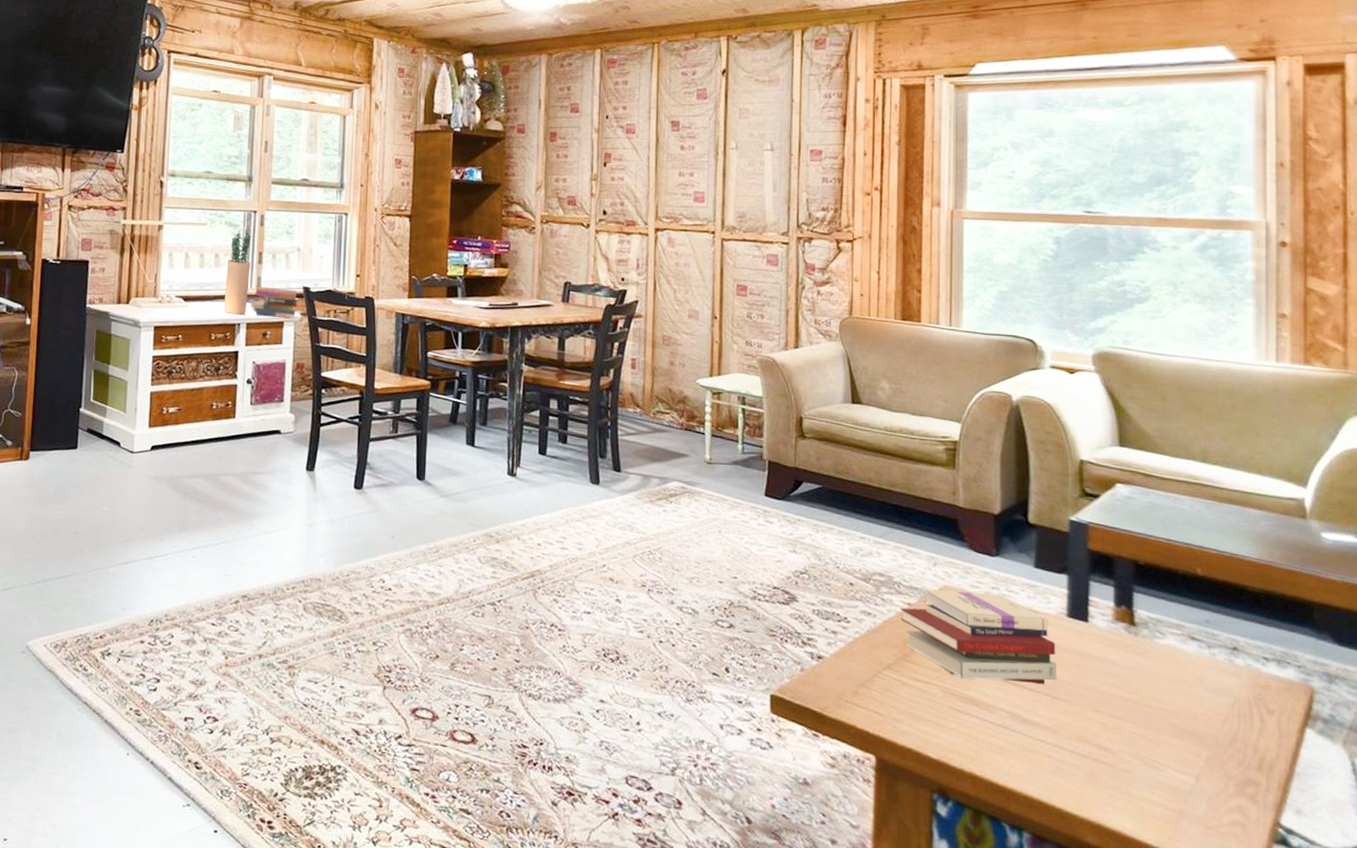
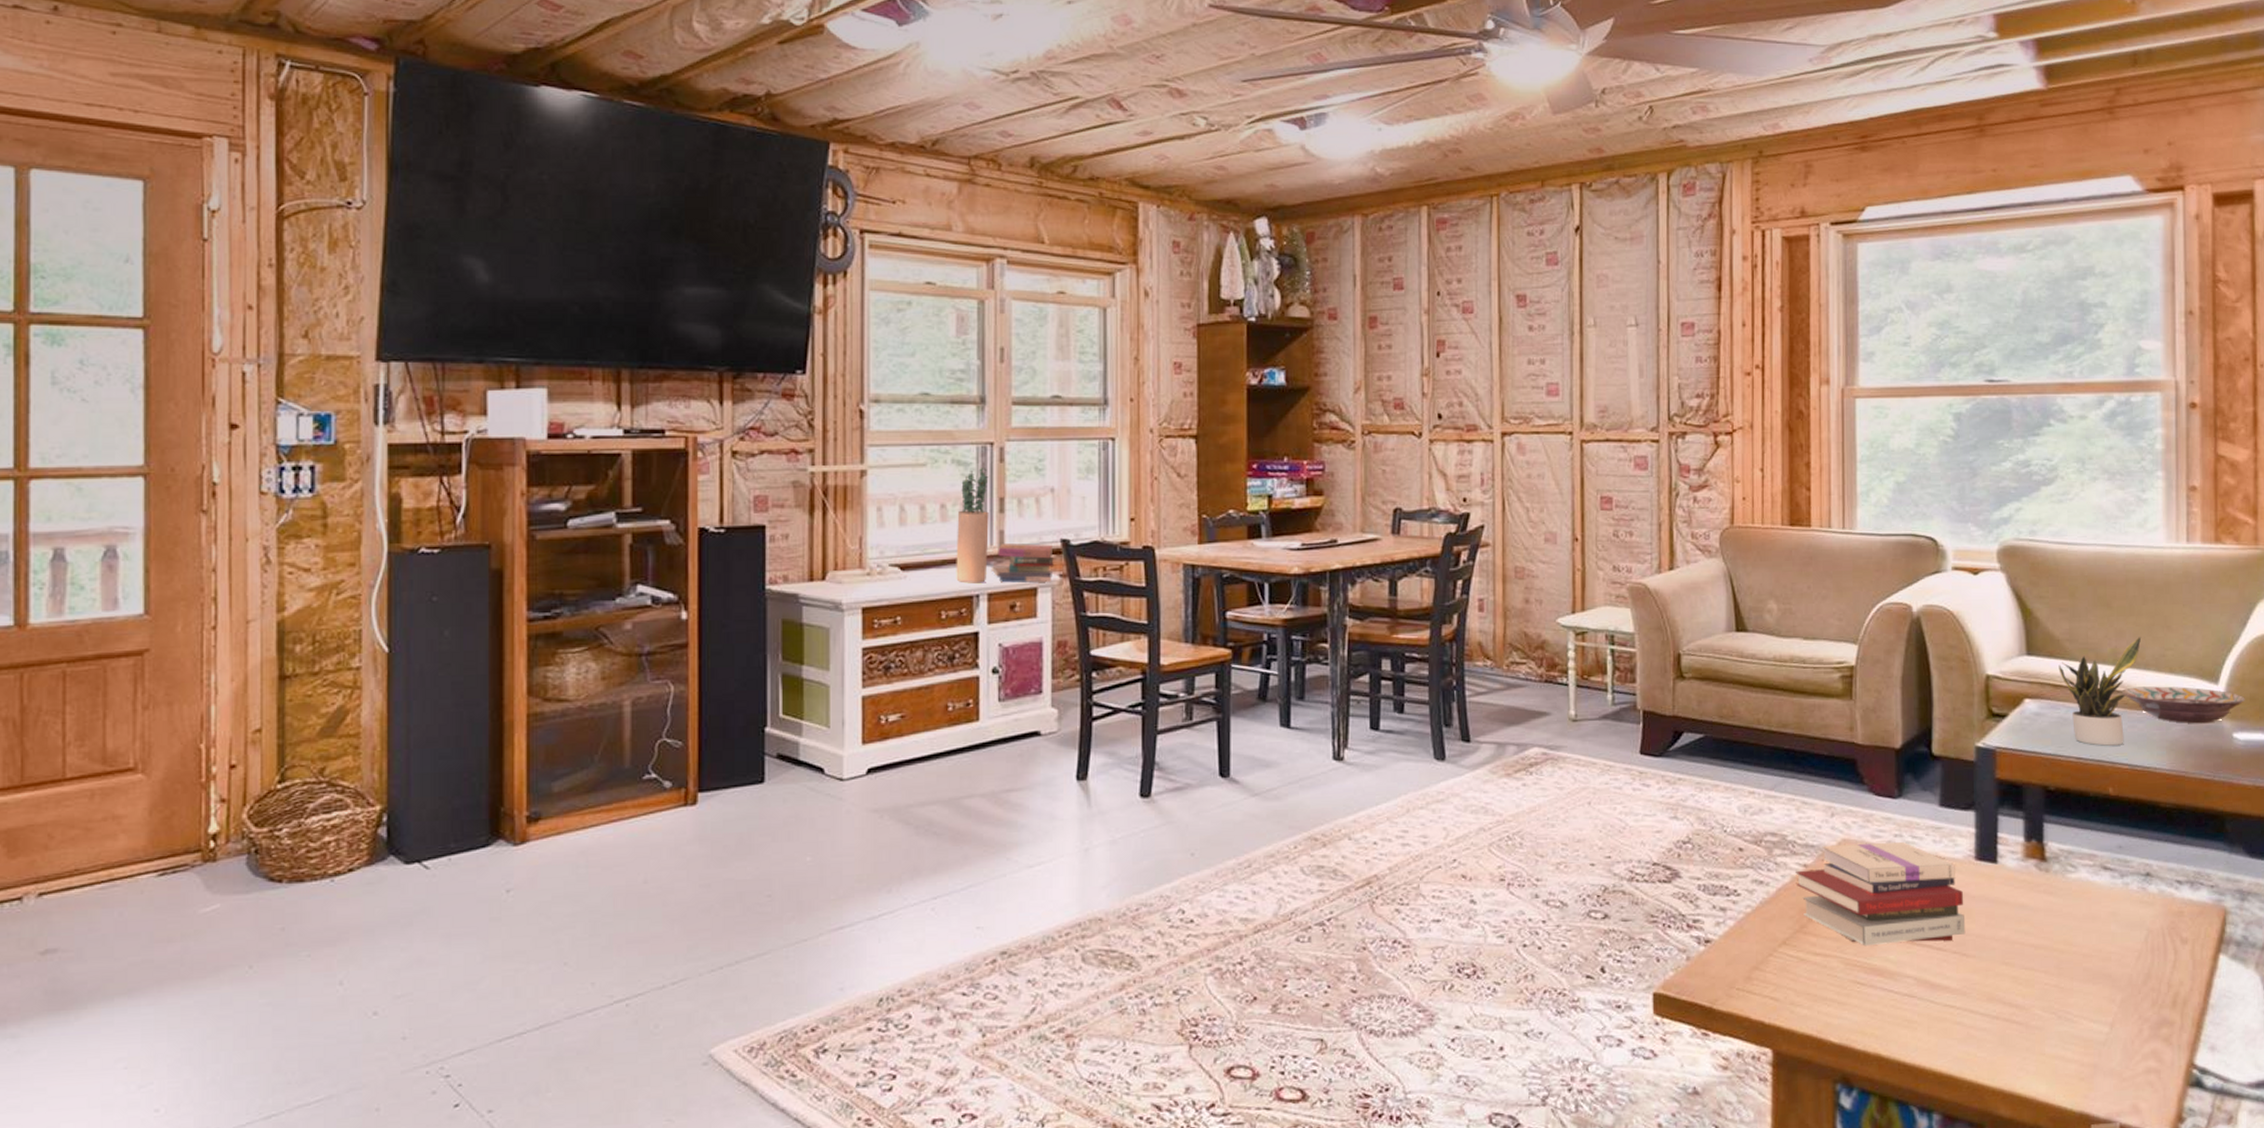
potted plant: none [1149,440,1231,533] -> present [2058,637,2142,746]
decorative bowl: none [1210,483,1334,522] -> present [2121,686,2245,724]

